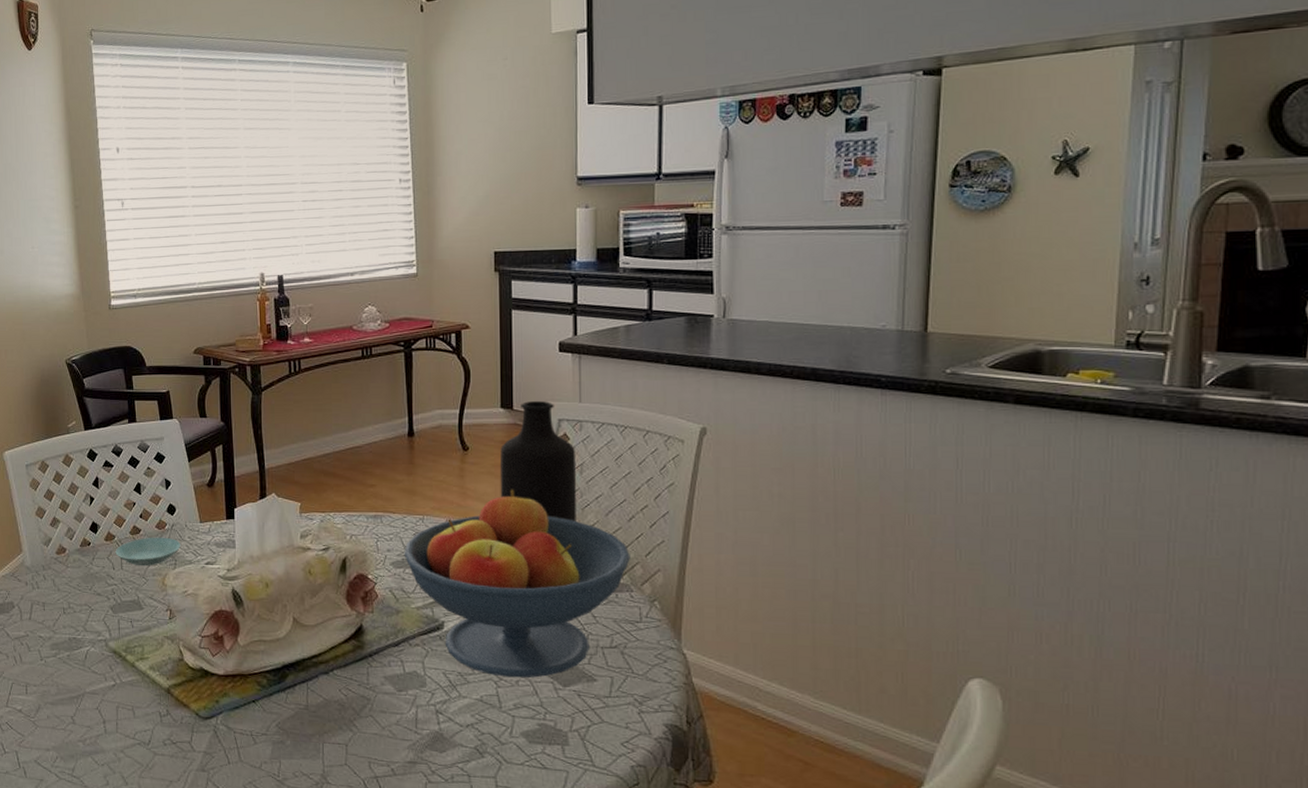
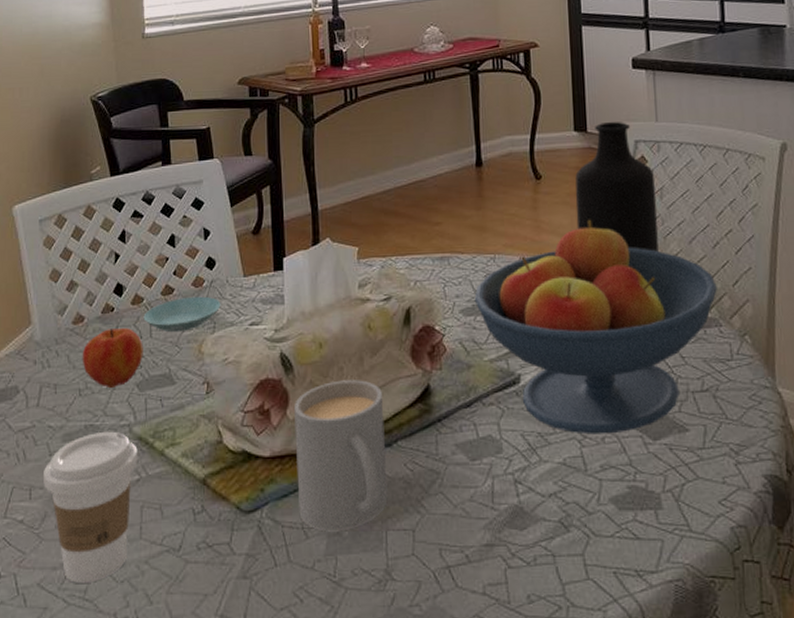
coffee cup: none [37,644,113,764] -> present [43,431,138,583]
apple: none [65,560,116,610] -> present [82,328,143,389]
mug: none [244,616,324,740] -> present [295,380,388,532]

